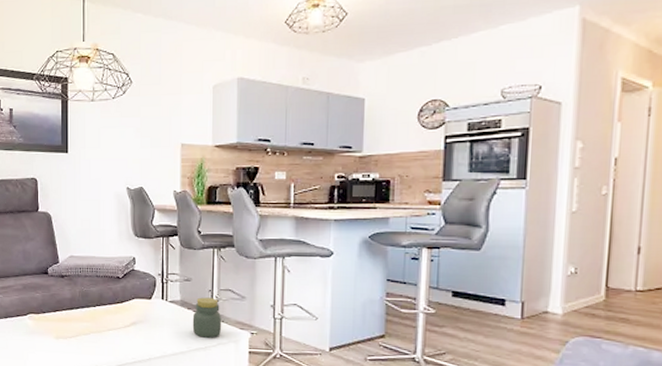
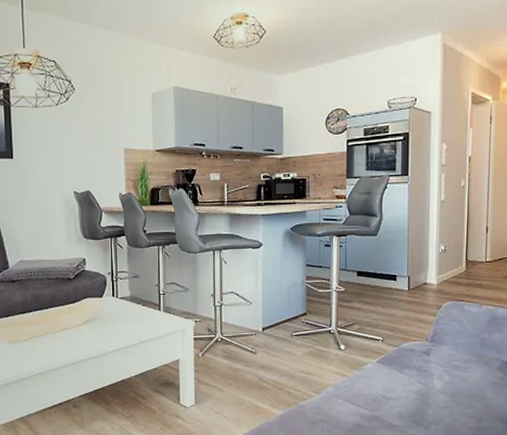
jar: present [192,297,222,338] -> none [142,291,169,329]

